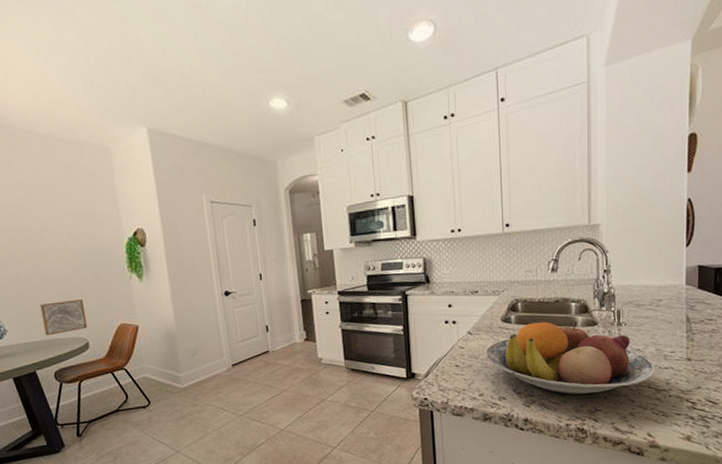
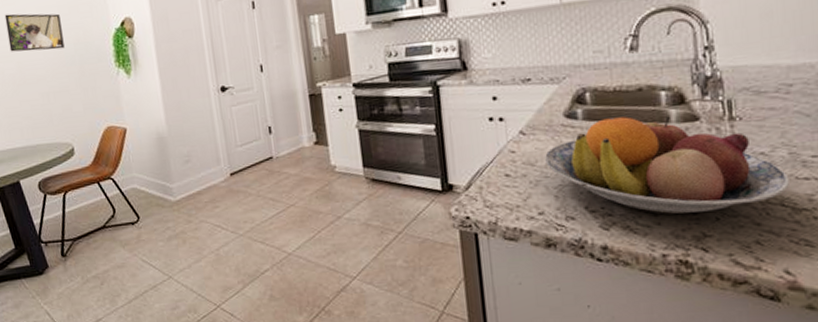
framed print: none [19,220,79,256] -> present [4,13,65,52]
wall art: present [39,298,88,336] -> none [24,98,73,141]

